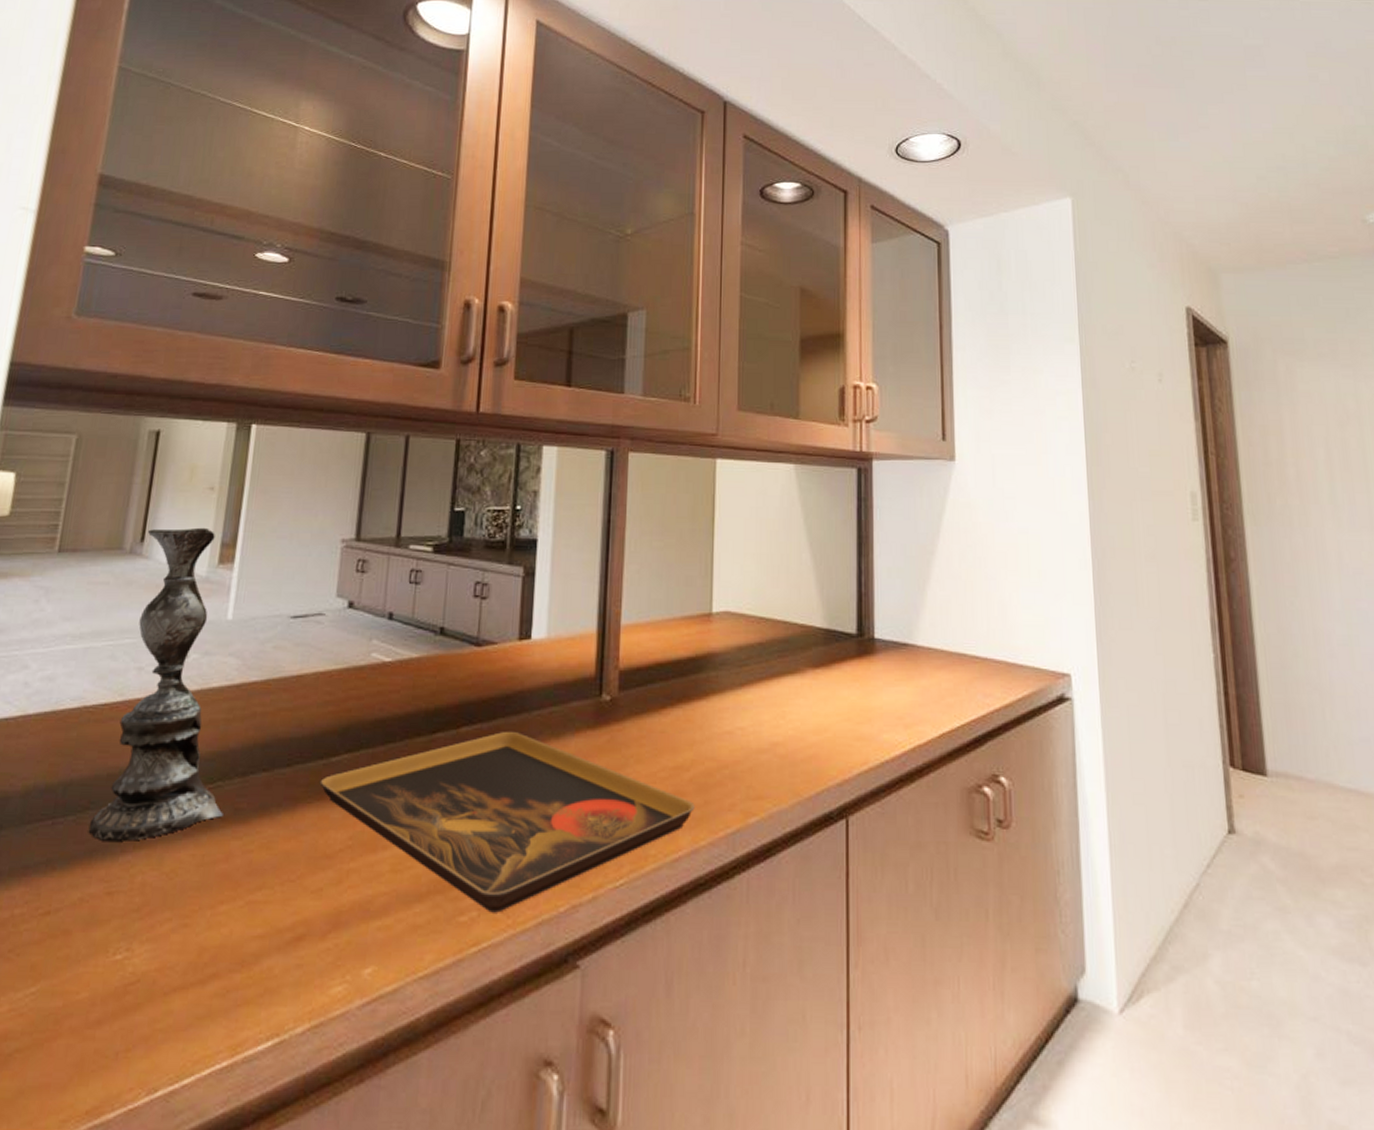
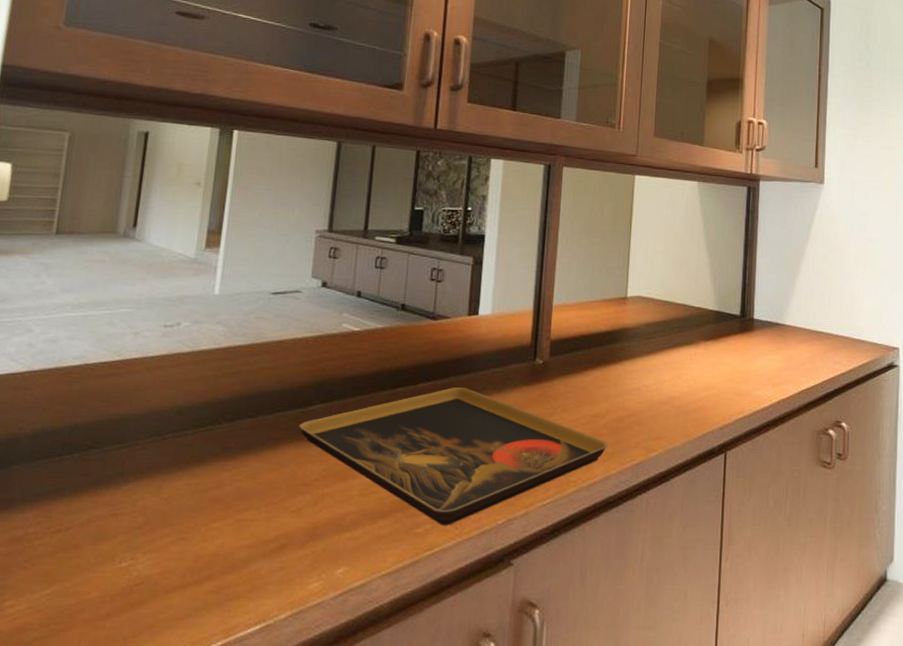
candlestick: present [88,527,223,841] -> none [93,216,214,473]

